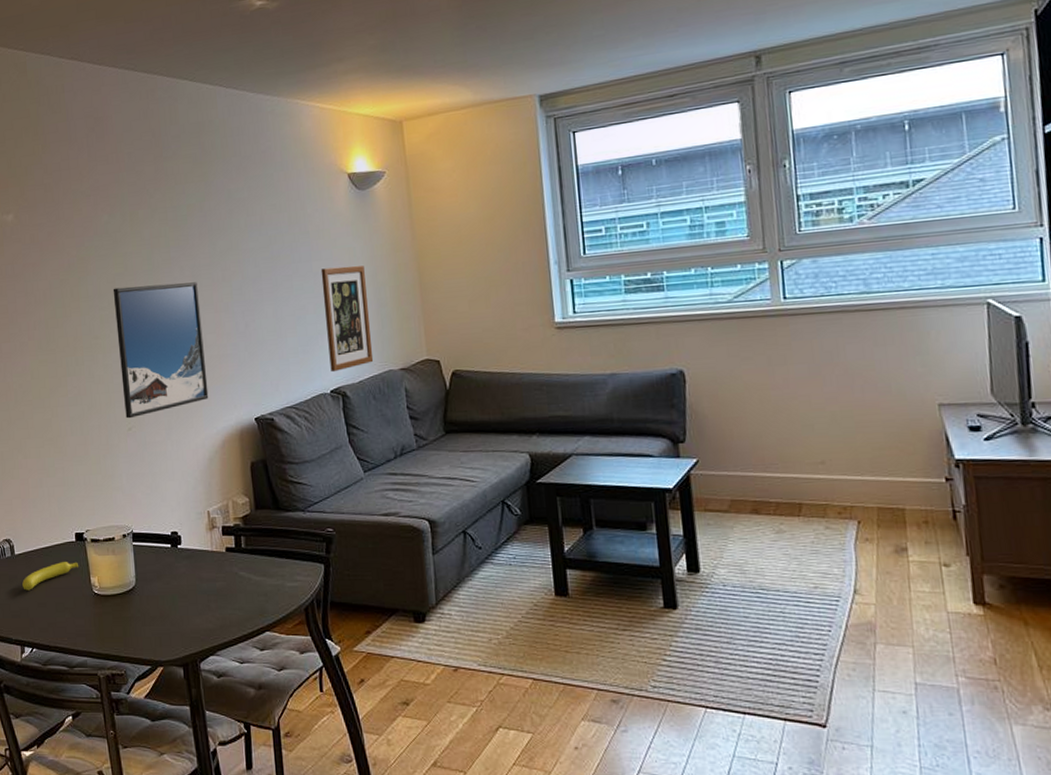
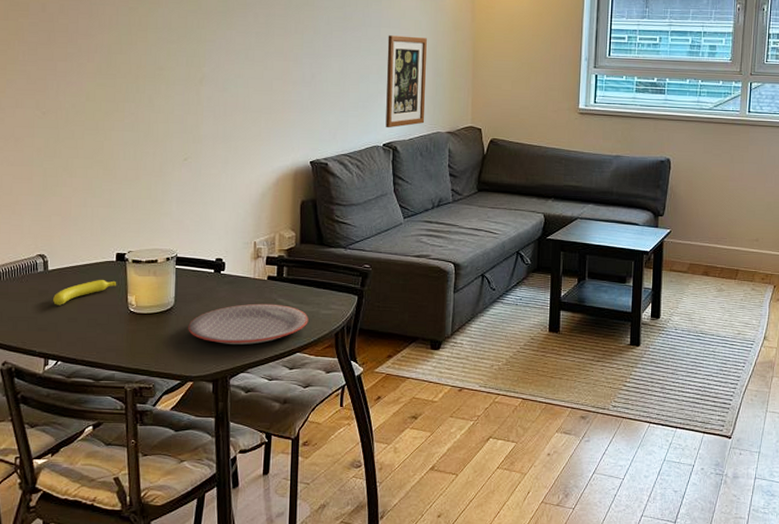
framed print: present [113,282,209,419] -> none [182,24,270,150]
plate: none [152,578,274,625] -> present [188,303,309,345]

